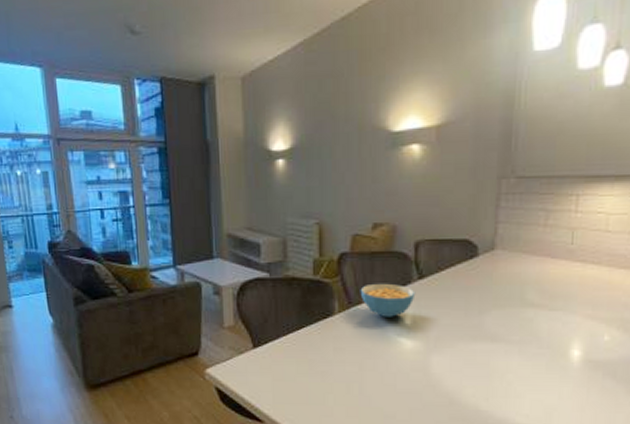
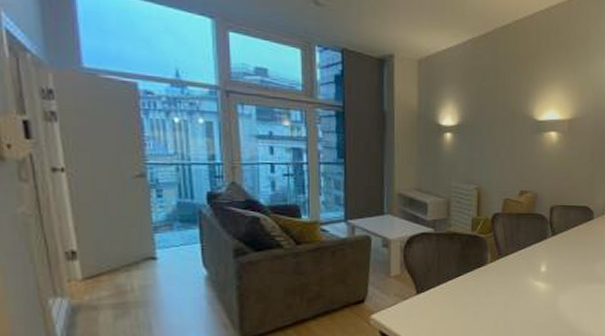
cereal bowl: present [360,283,416,317] -> none [508,238,550,266]

